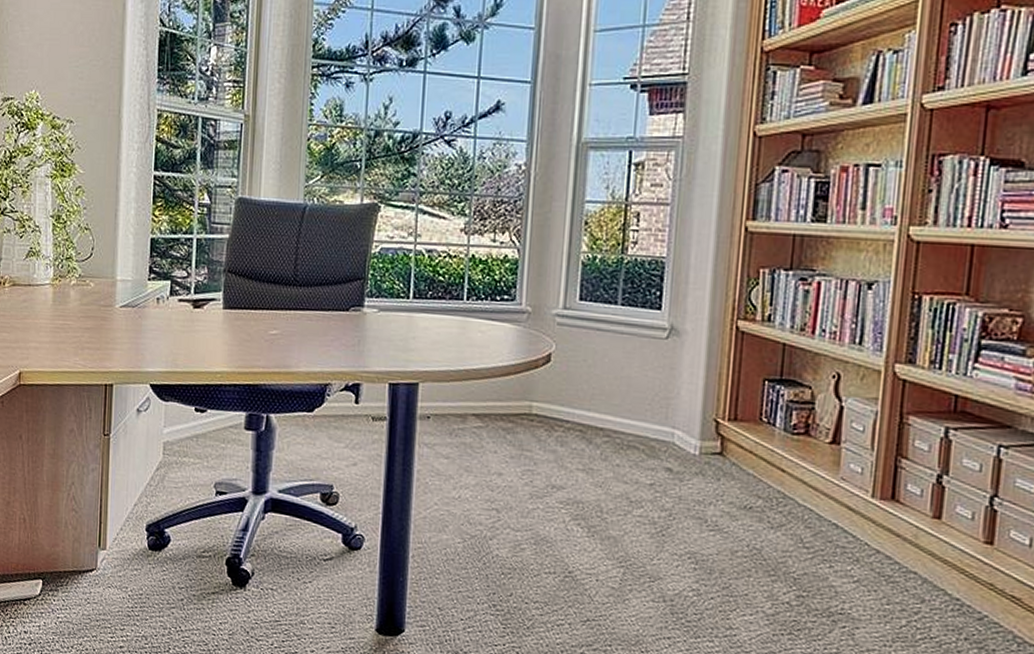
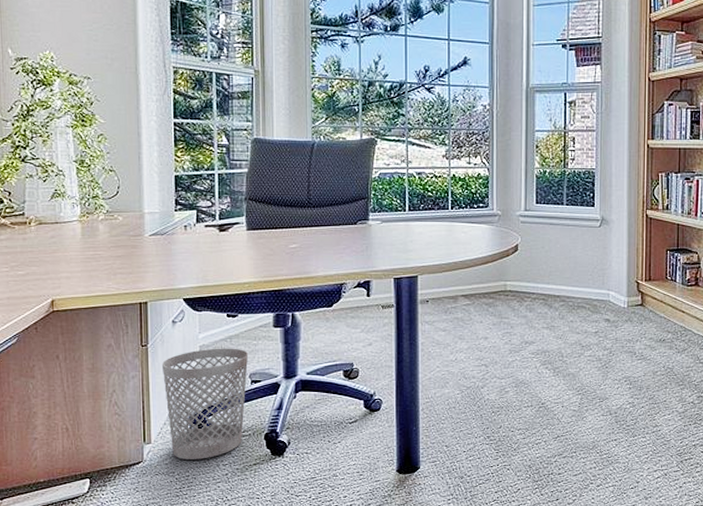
wastebasket: none [123,446,214,578] -> present [162,348,248,460]

